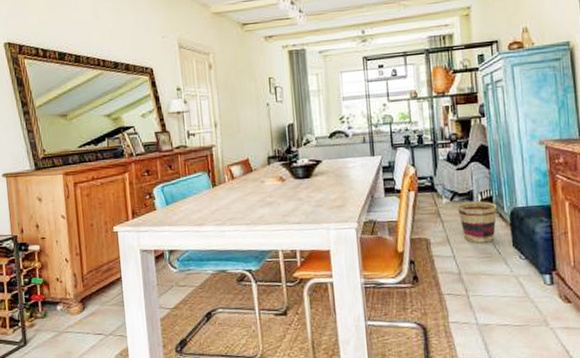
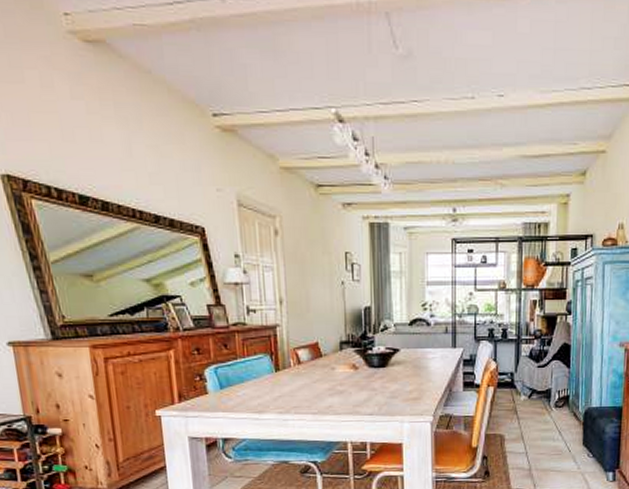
basket: present [457,201,497,244] -> none [534,400,573,441]

